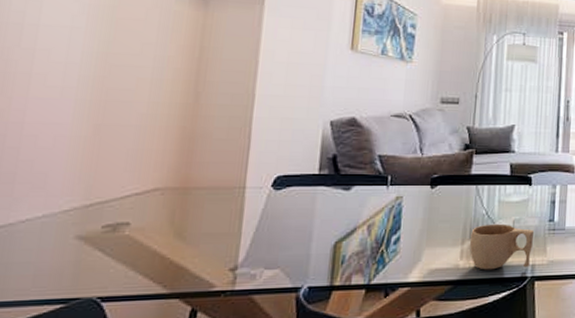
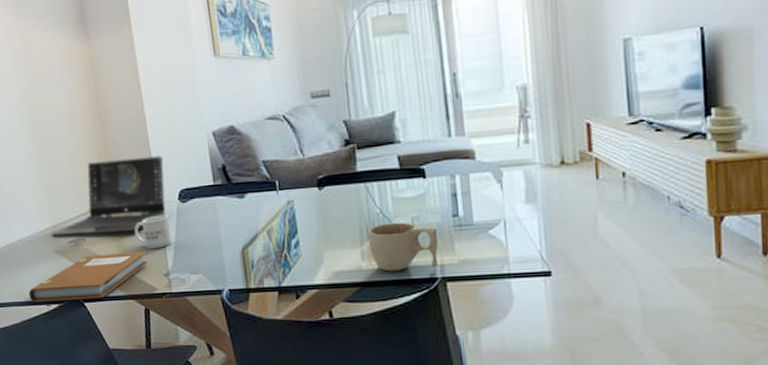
notebook: none [12,241,214,303] -> present [28,251,148,302]
laptop computer: none [76,136,265,218] -> present [50,155,166,236]
mug: none [202,201,254,238] -> present [134,214,172,249]

